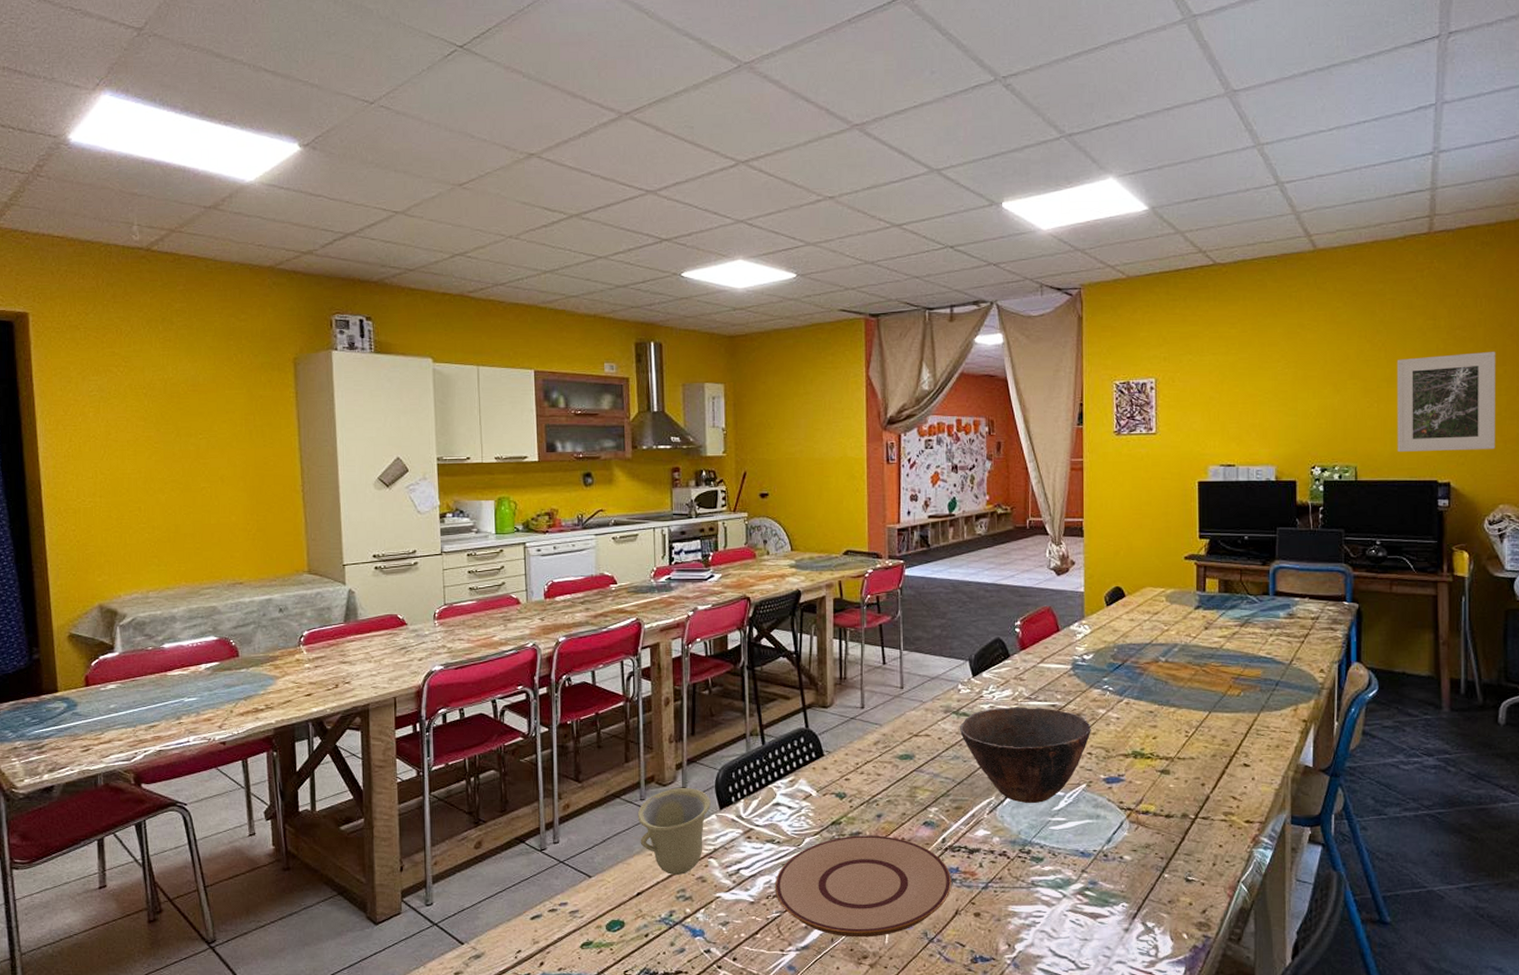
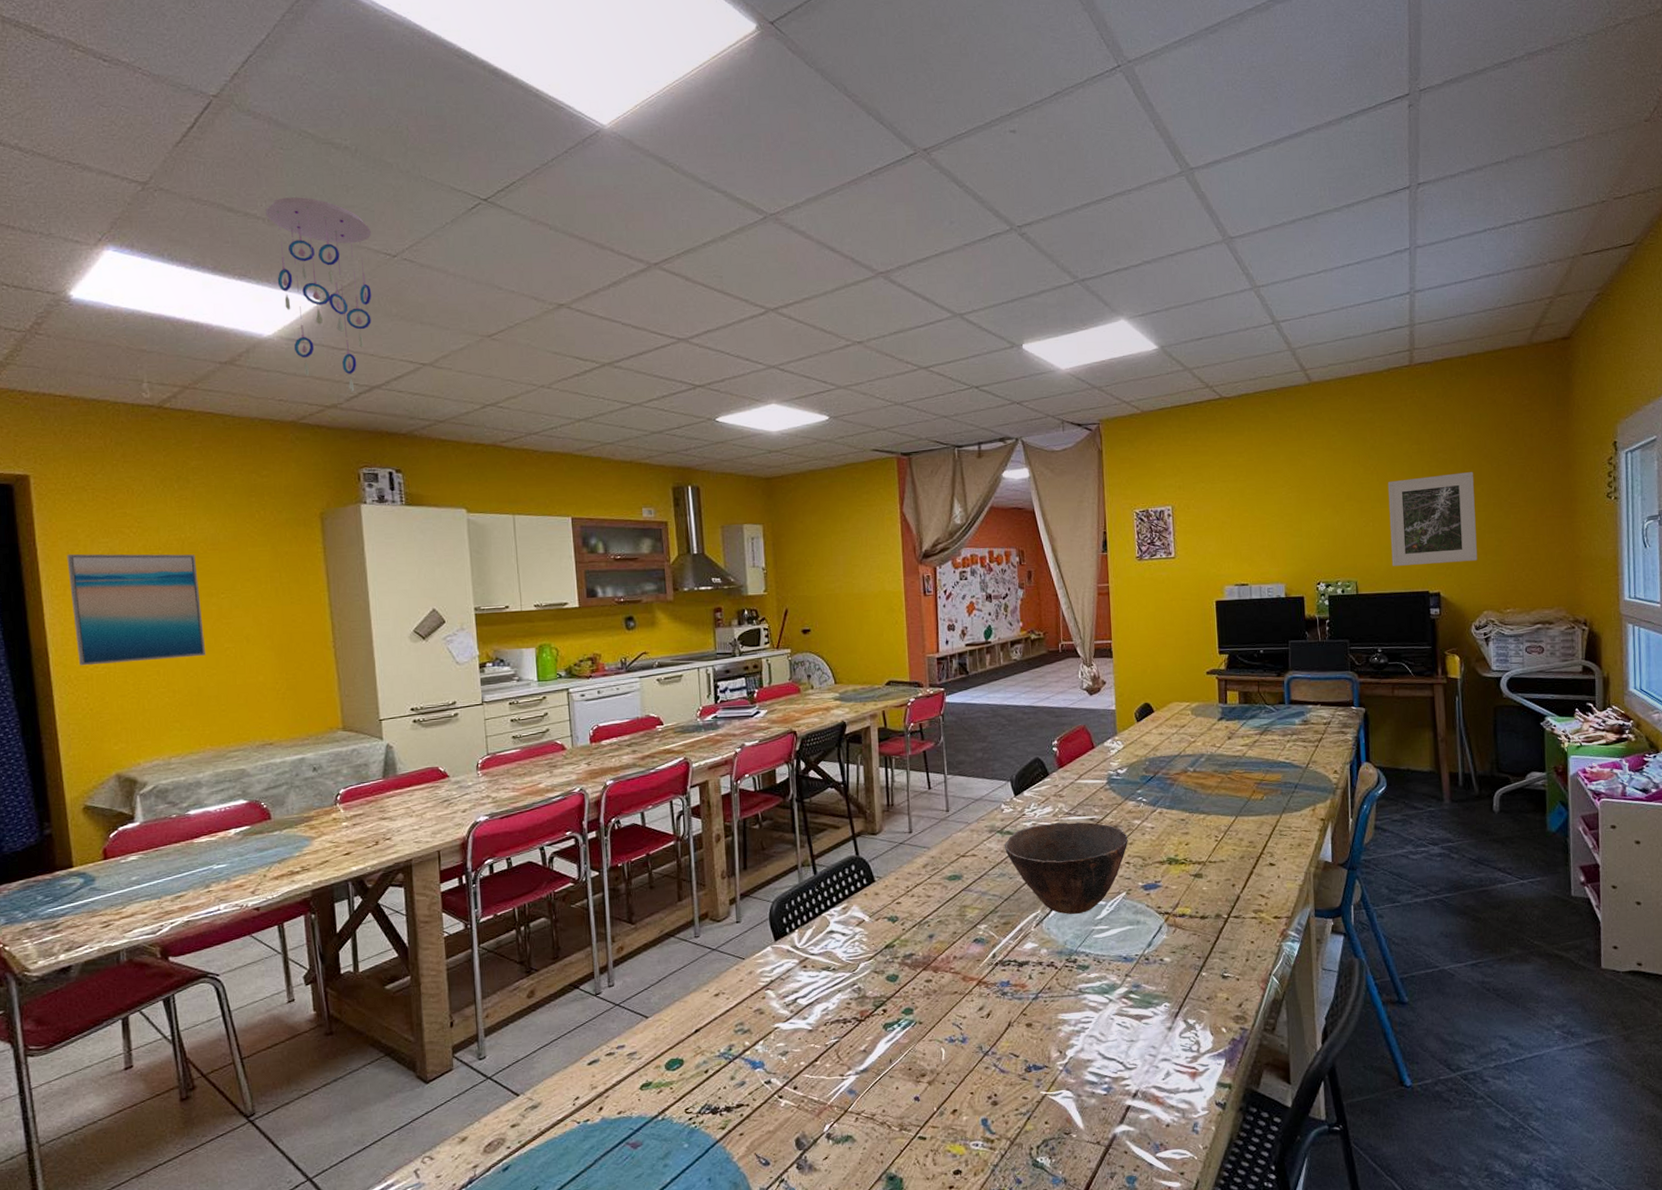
wall art: none [60,390,184,499] -> present [67,554,206,666]
ceiling mobile: none [251,43,350,239] -> present [265,197,372,392]
cup: present [637,787,711,876] -> none [692,921,766,1010]
plate: present [774,835,952,938] -> none [831,955,1004,1057]

